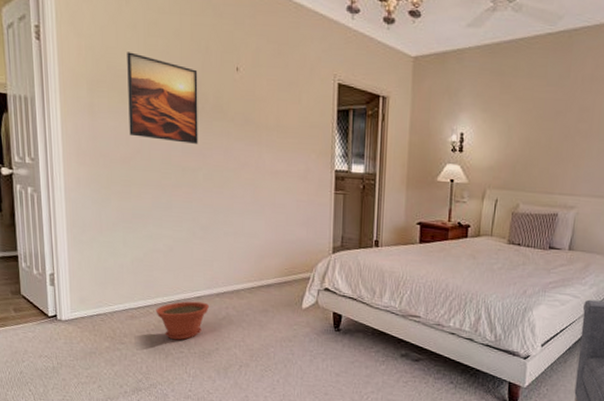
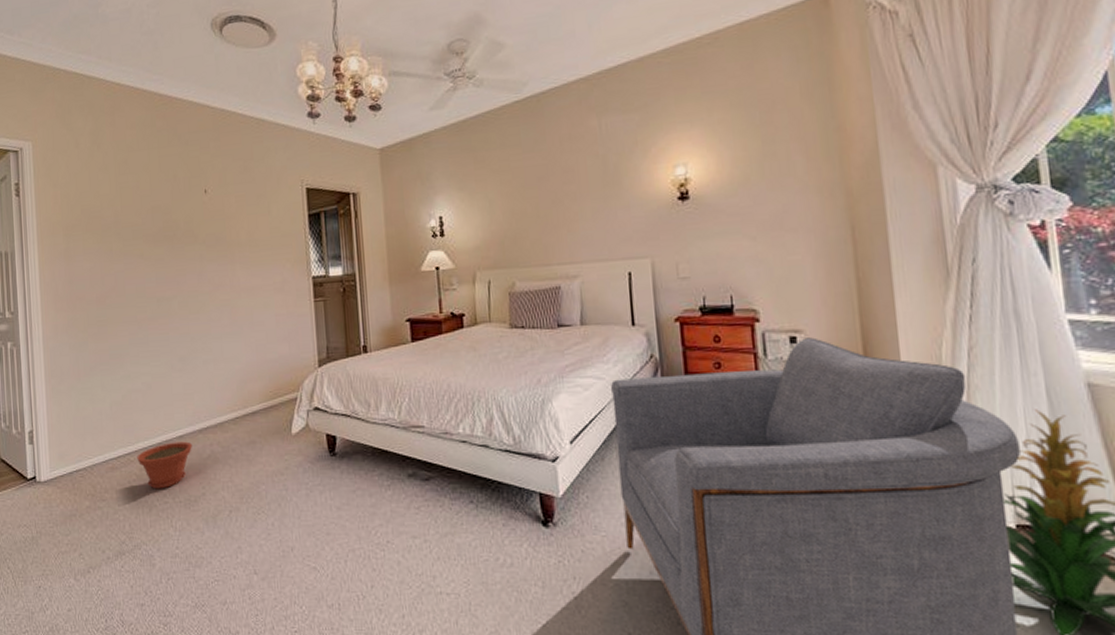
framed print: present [127,52,198,144] -> none [100,192,172,275]

